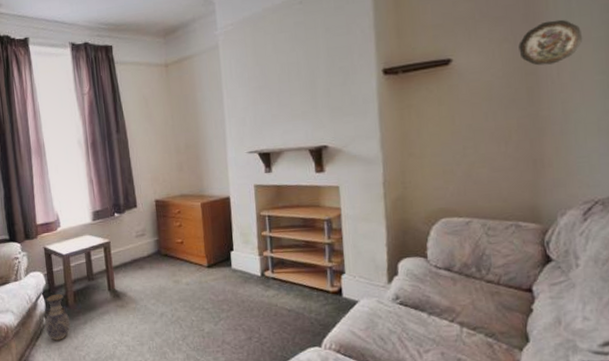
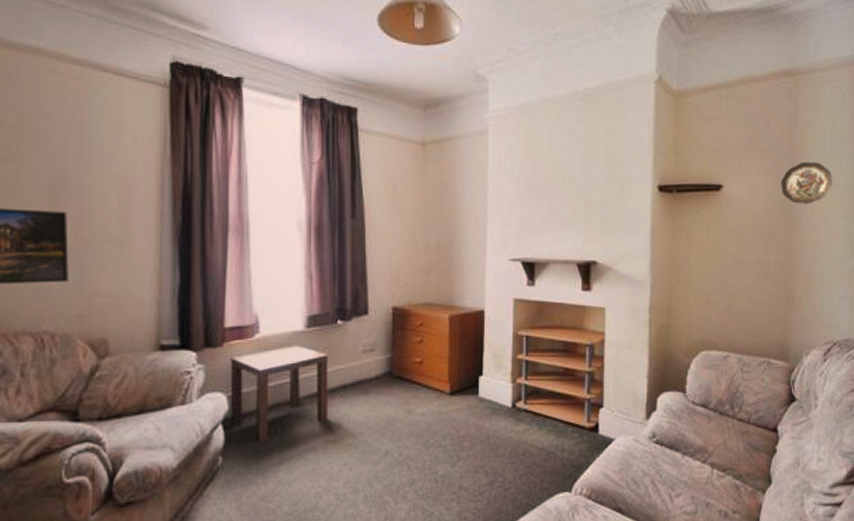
vase: present [45,293,71,342] -> none [221,423,259,490]

